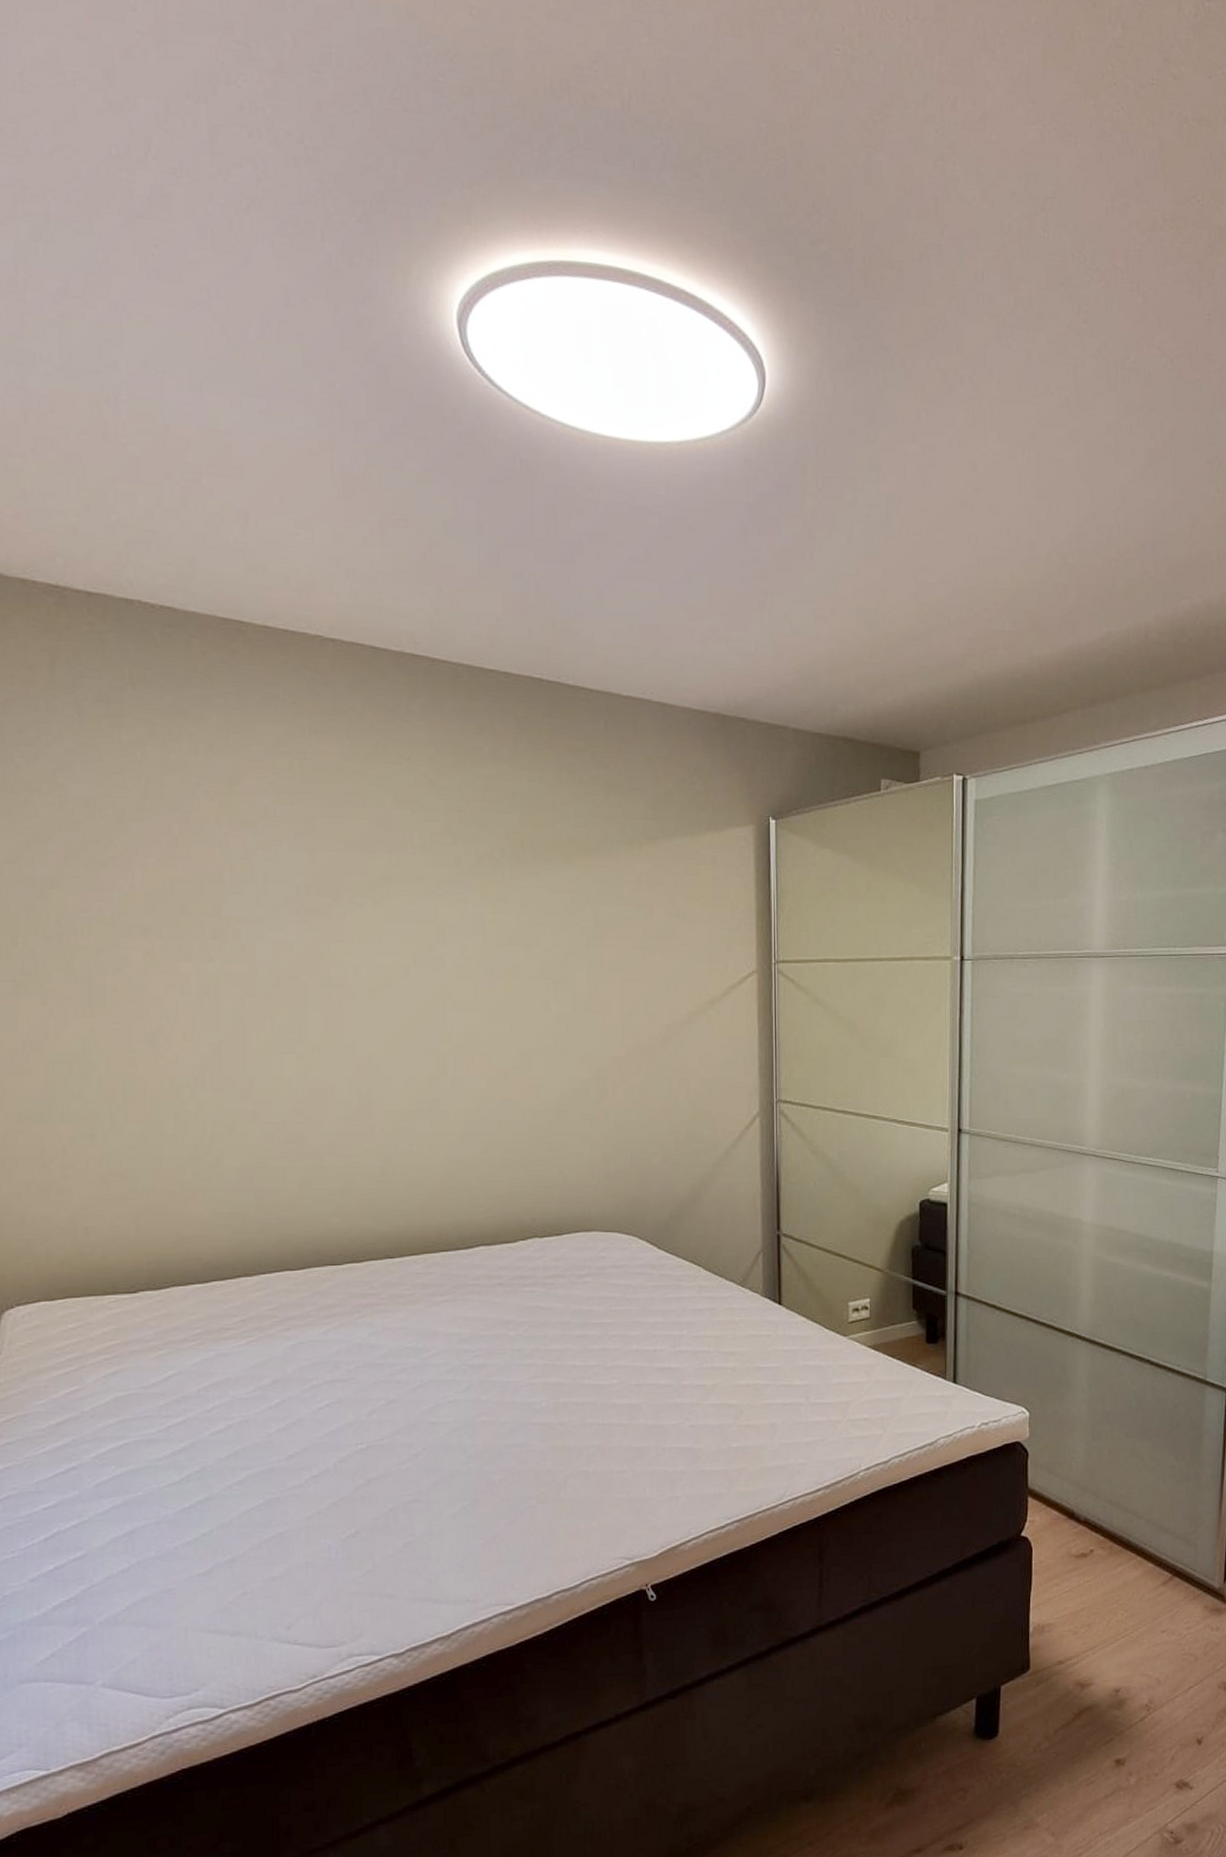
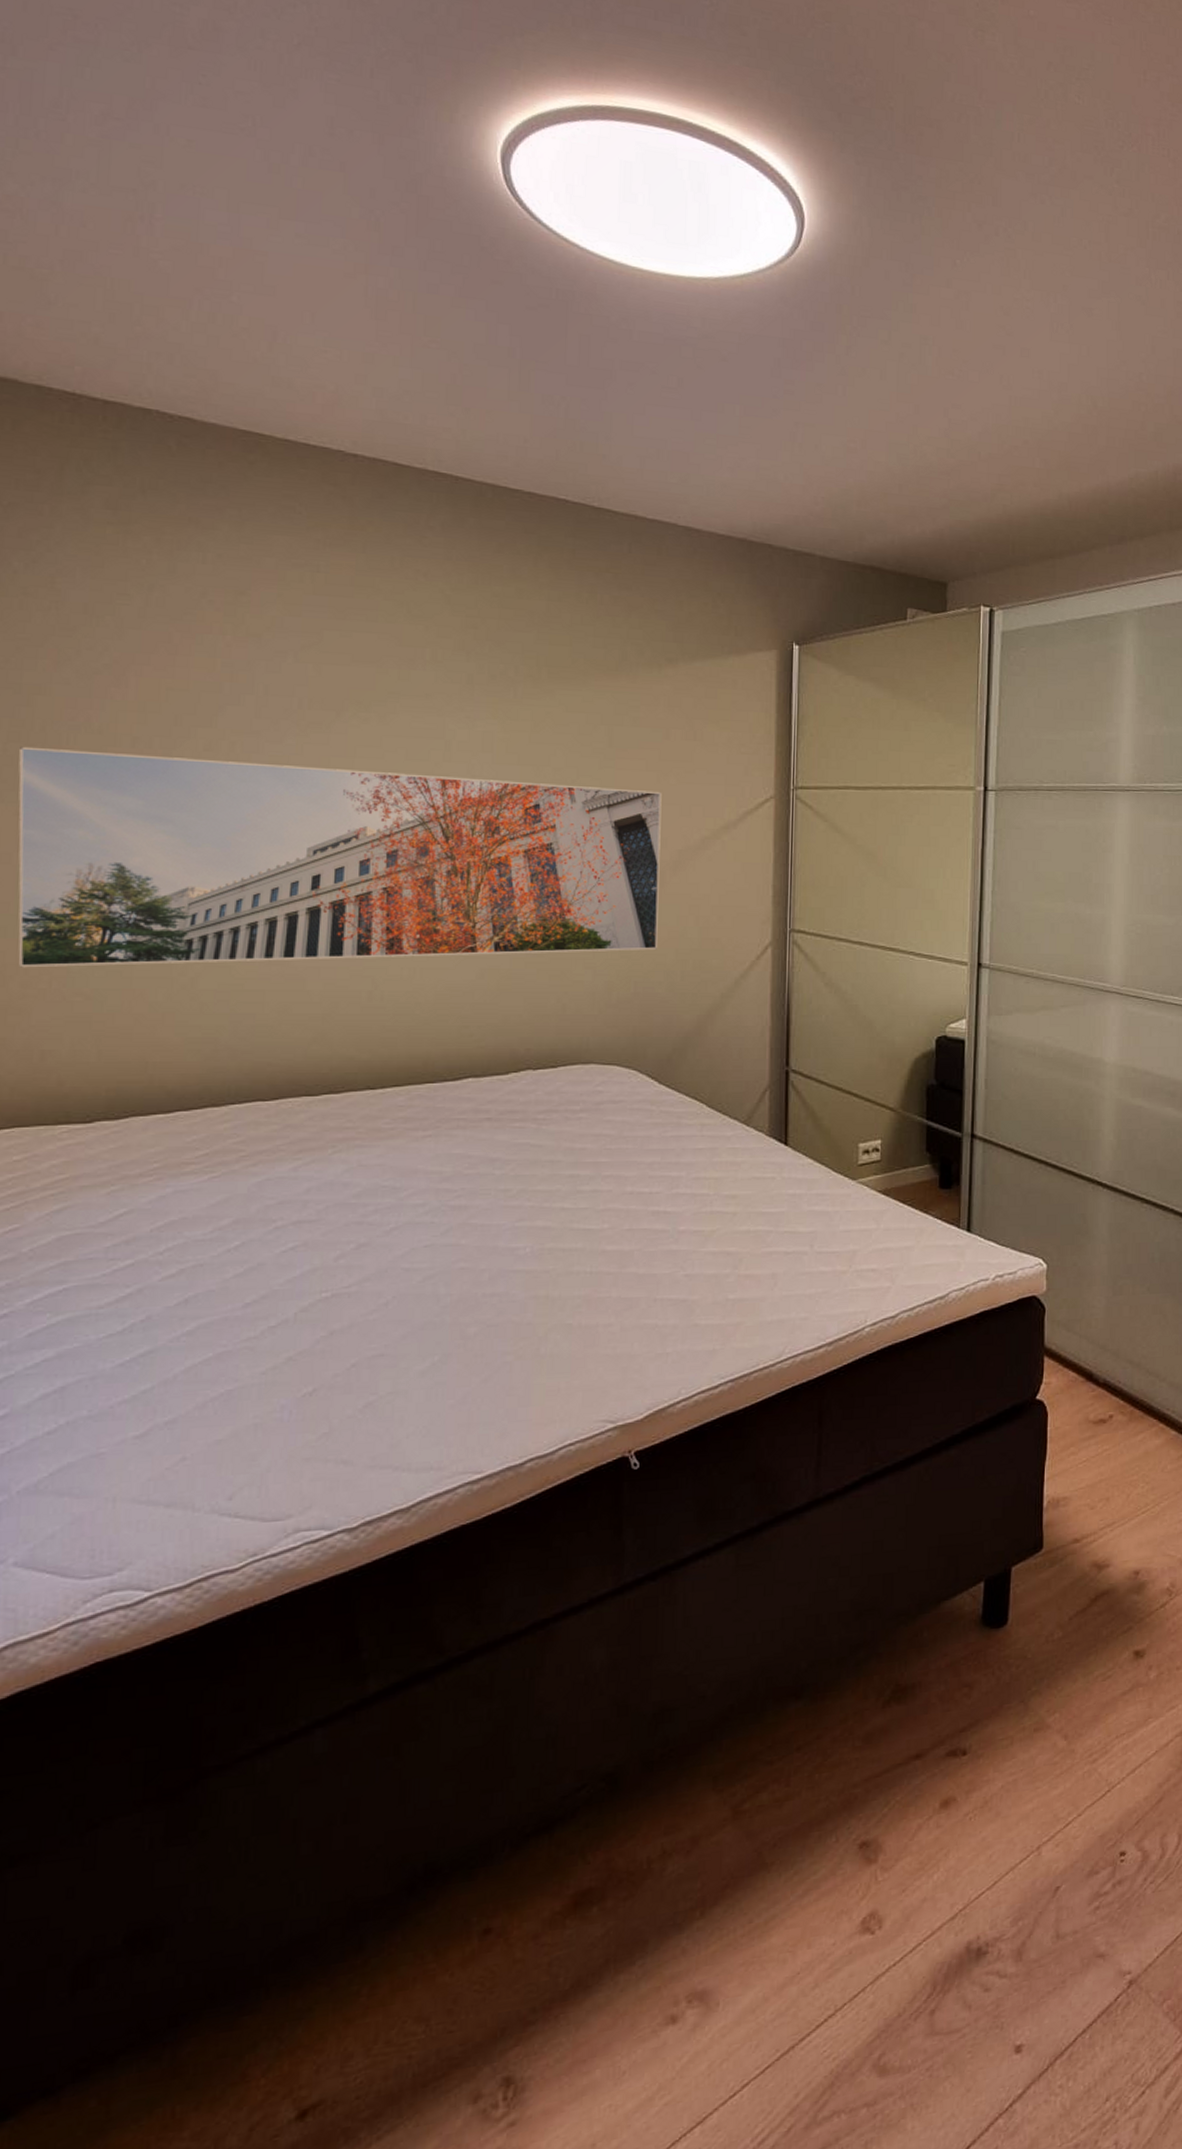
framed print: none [39,939,650,1150] -> present [18,746,662,968]

